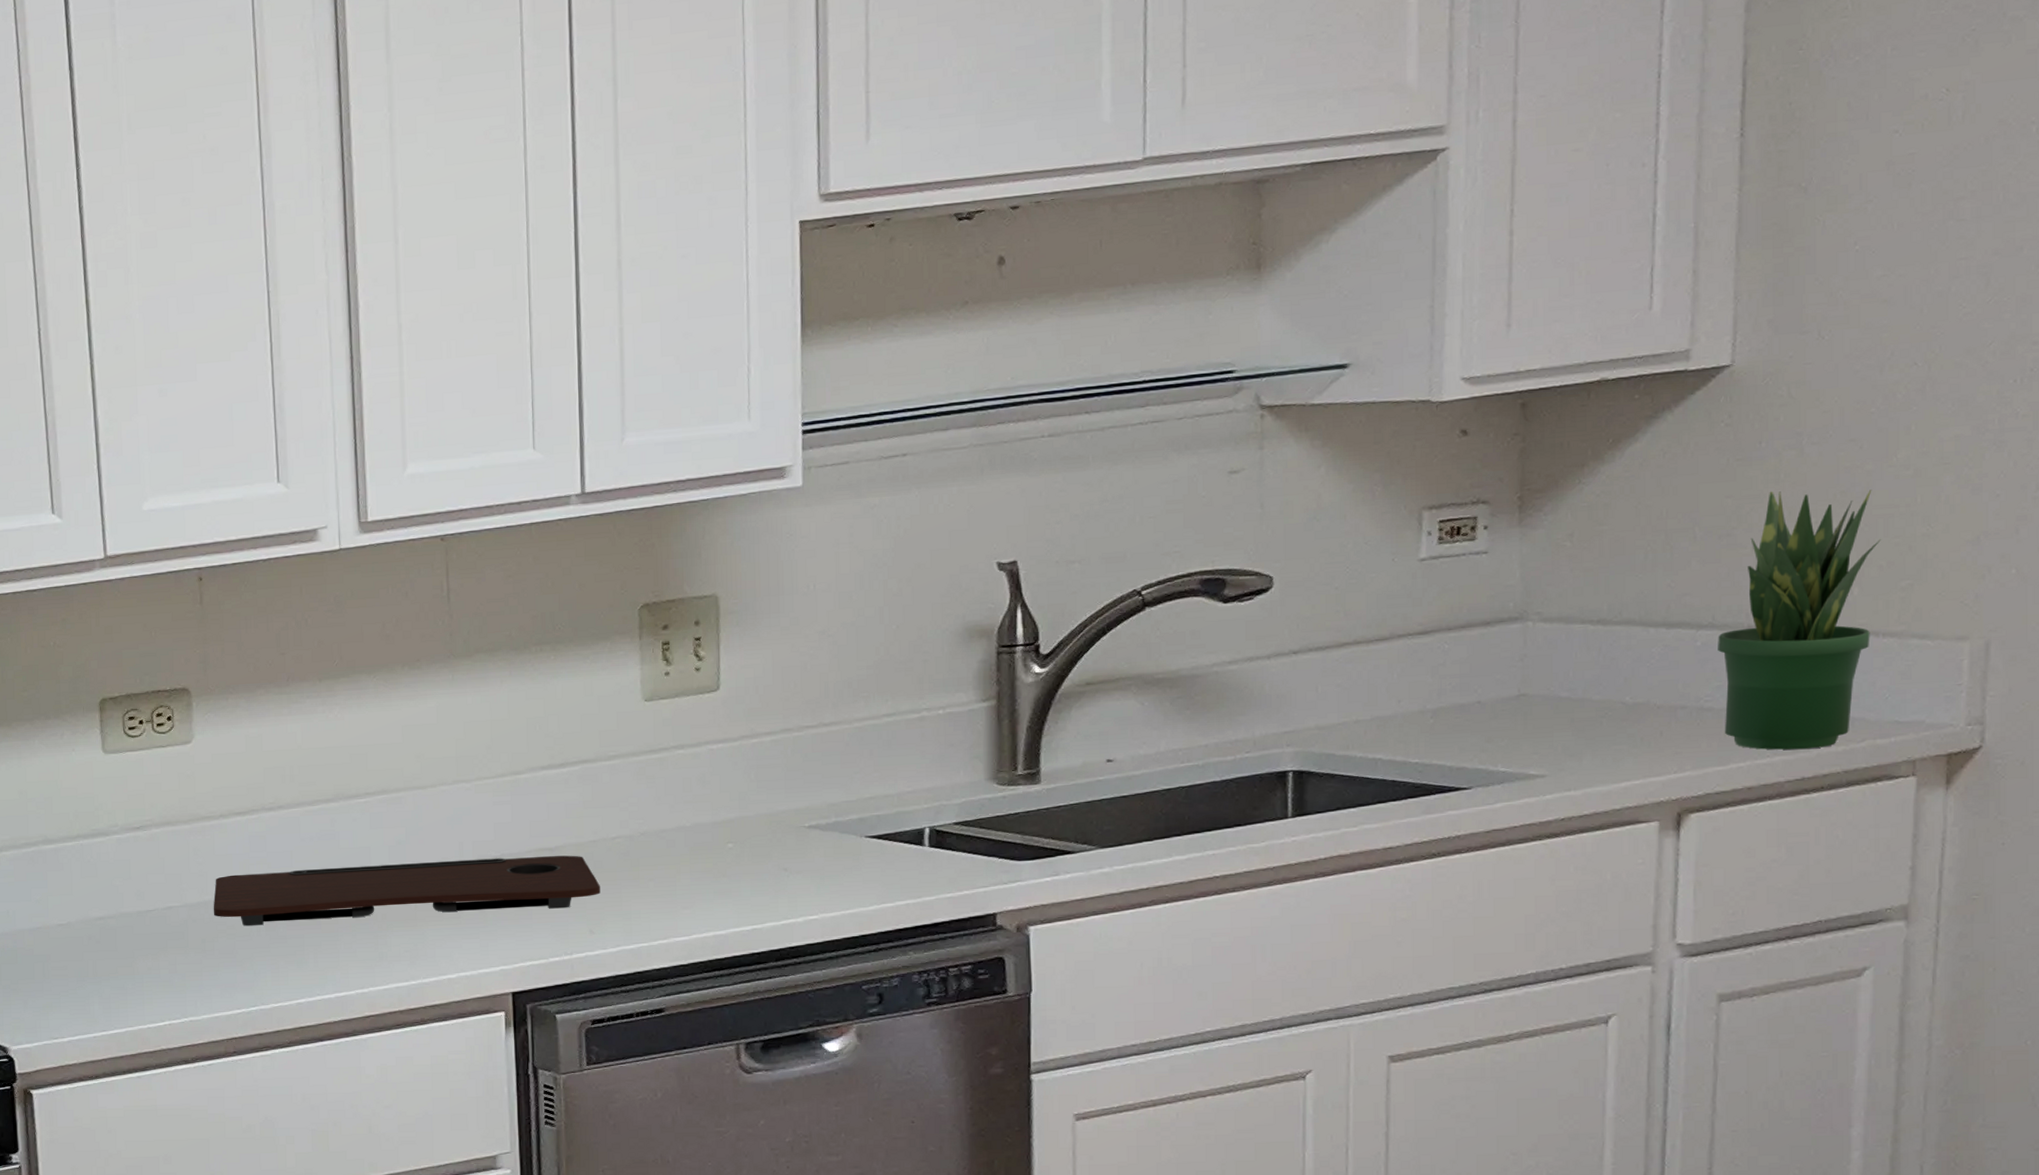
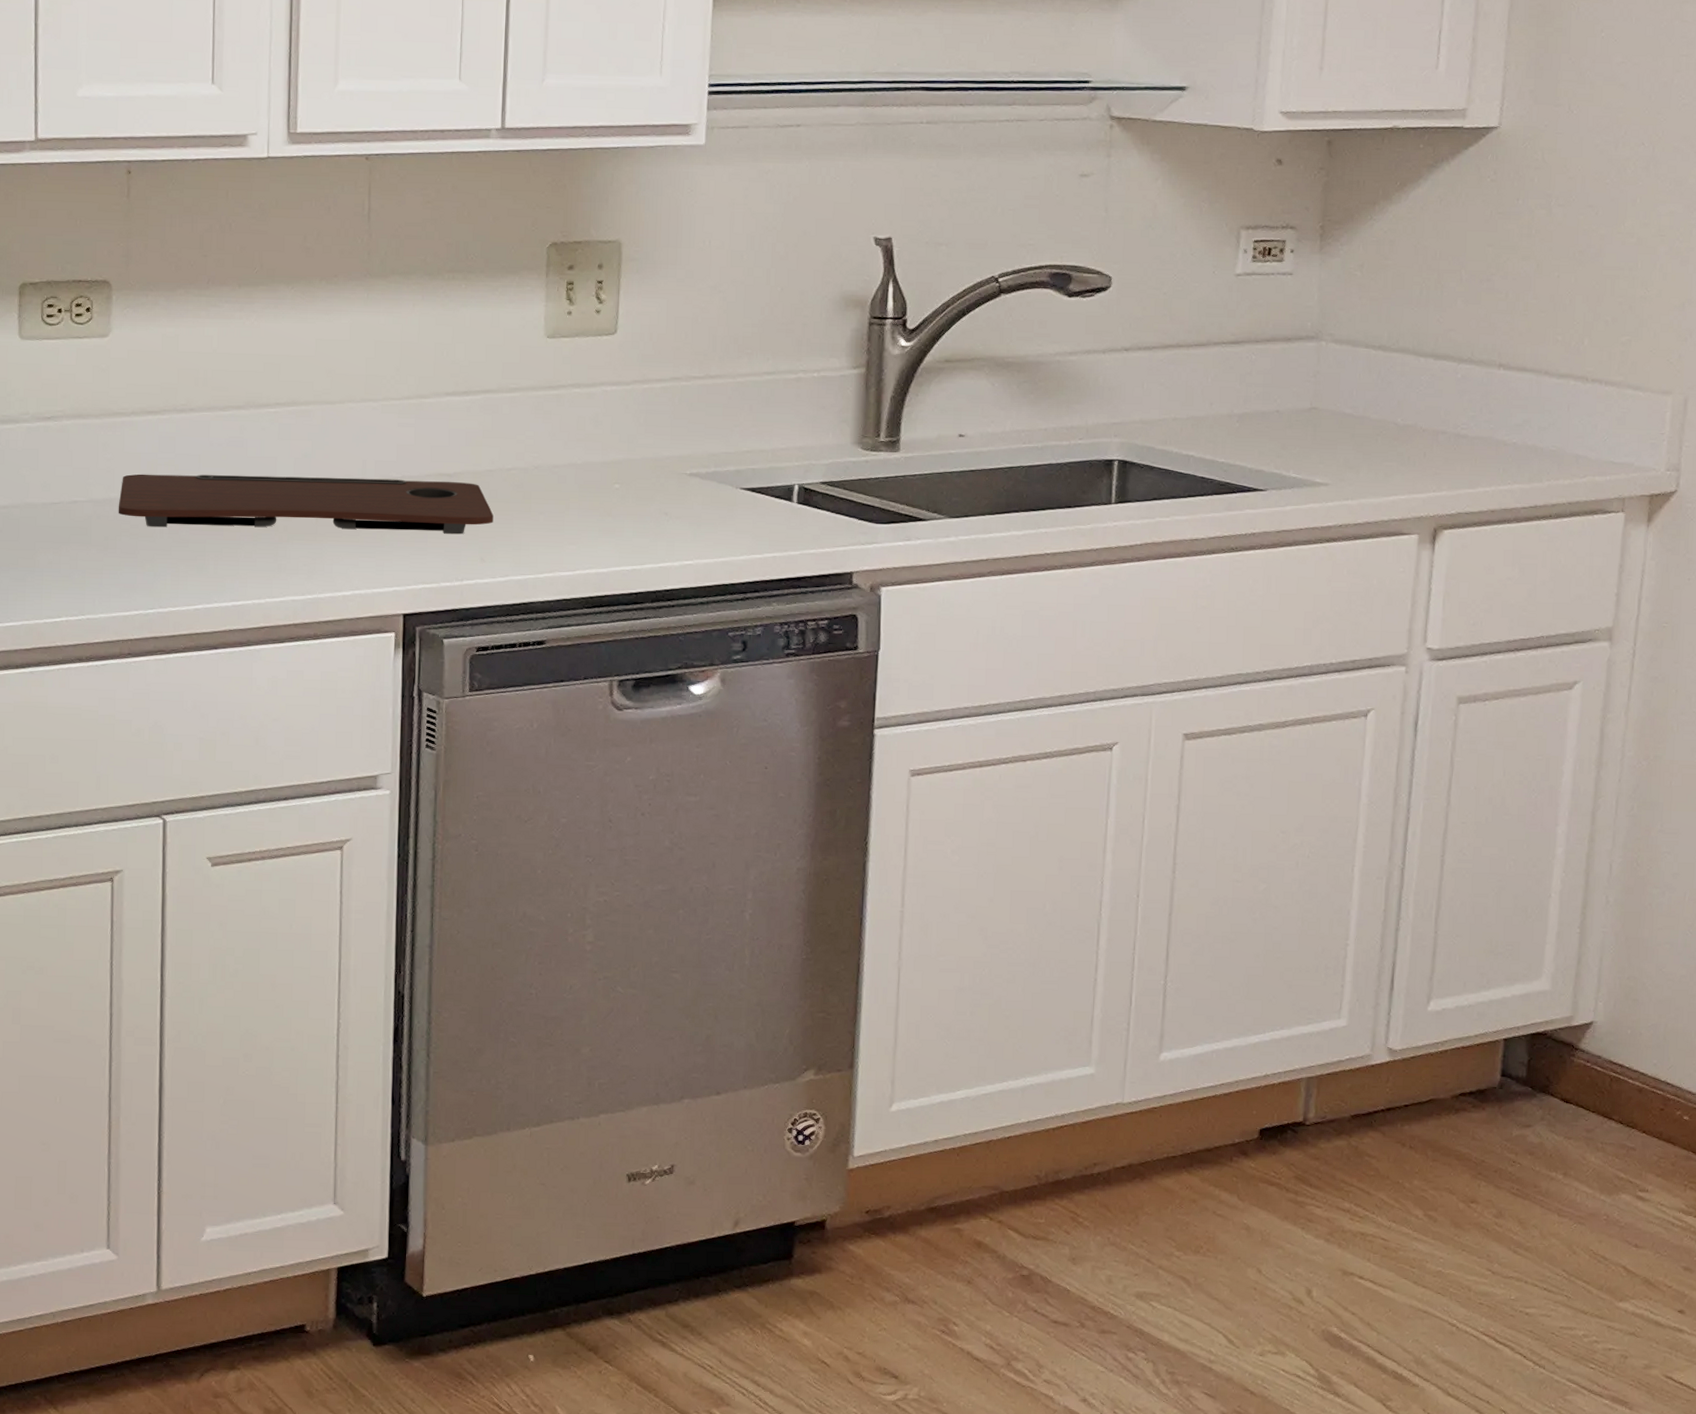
planter: present [1718,489,1881,750] -> none [1474,244,1608,480]

